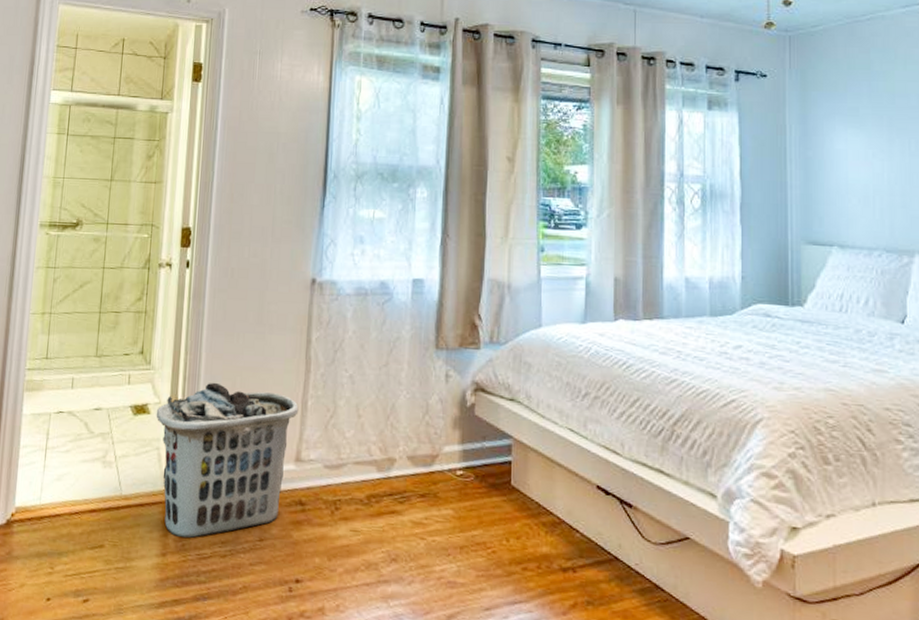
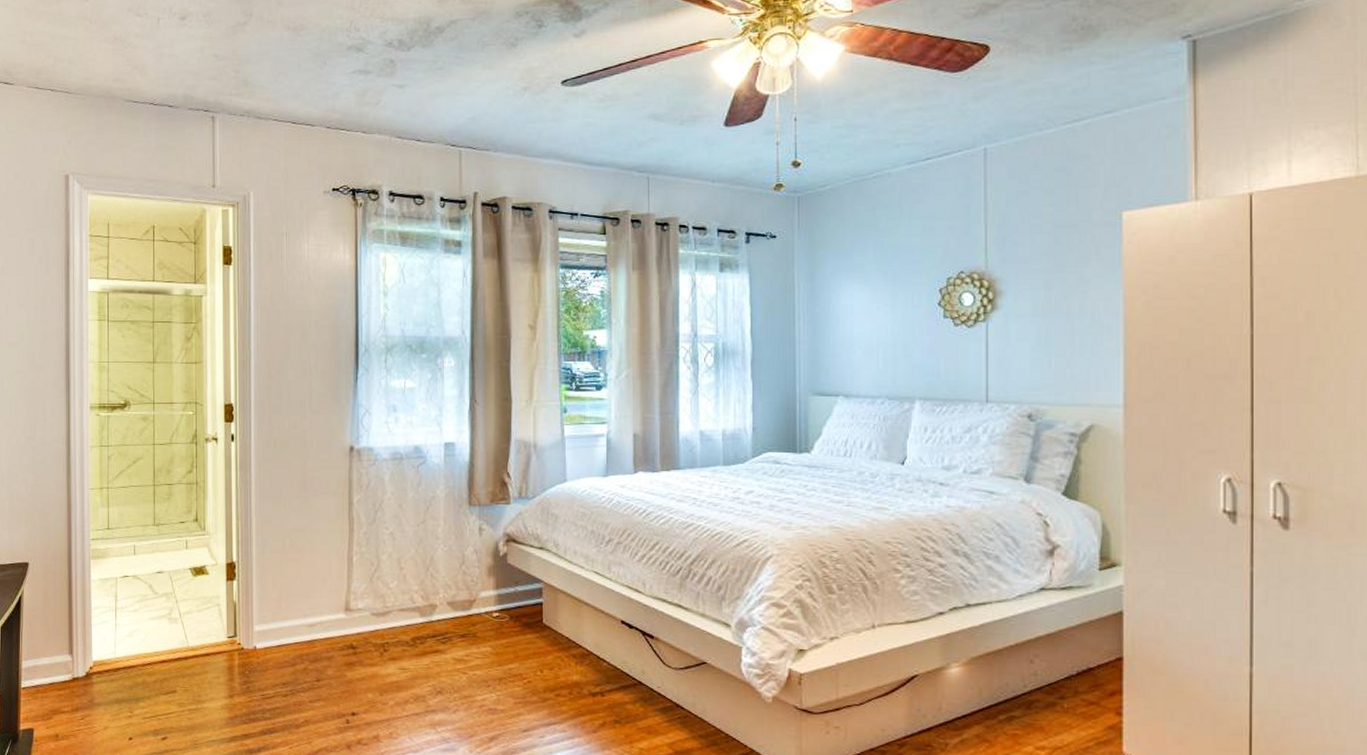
clothes hamper: present [156,382,299,538] -> none [214,544,345,682]

